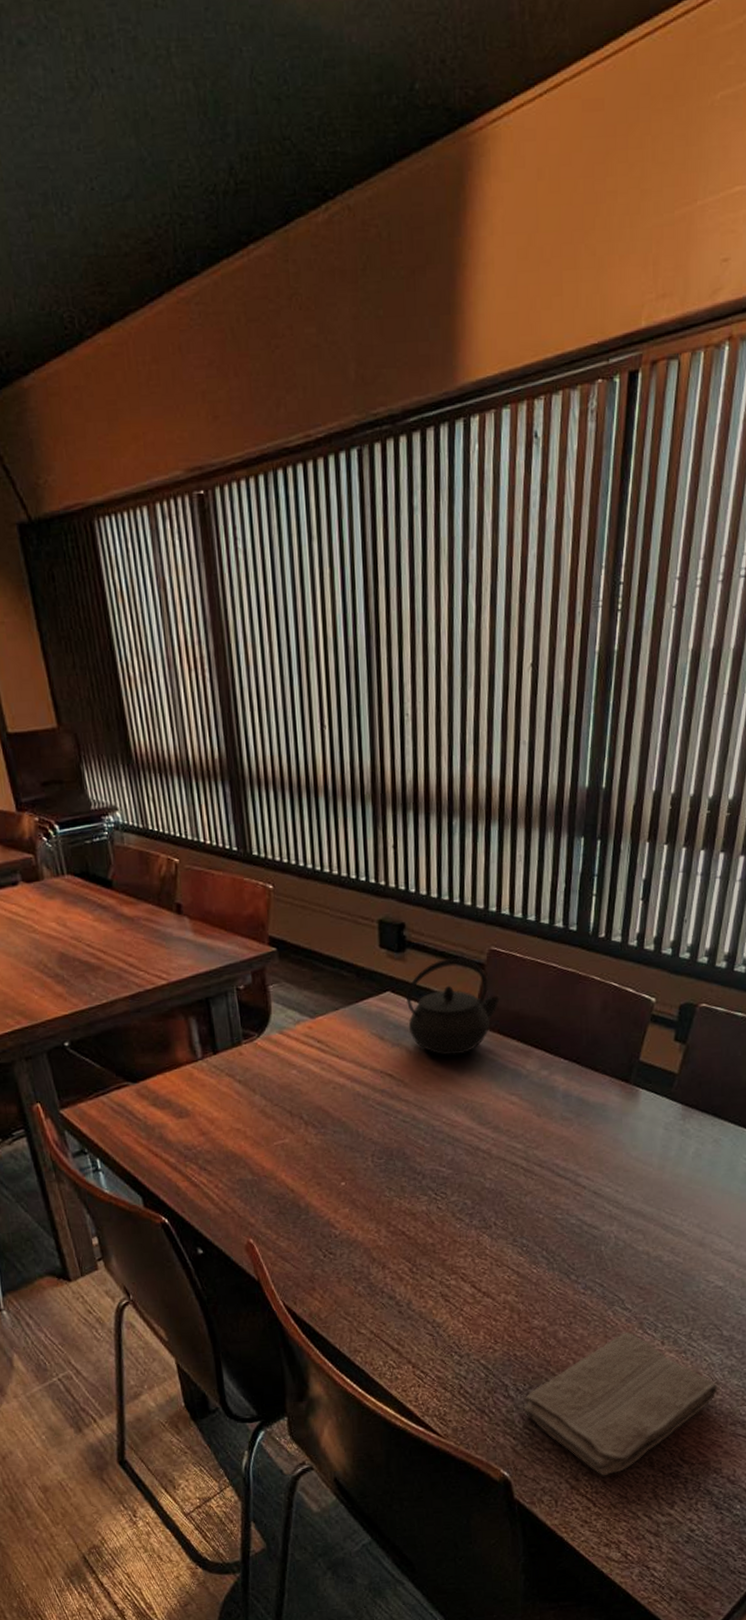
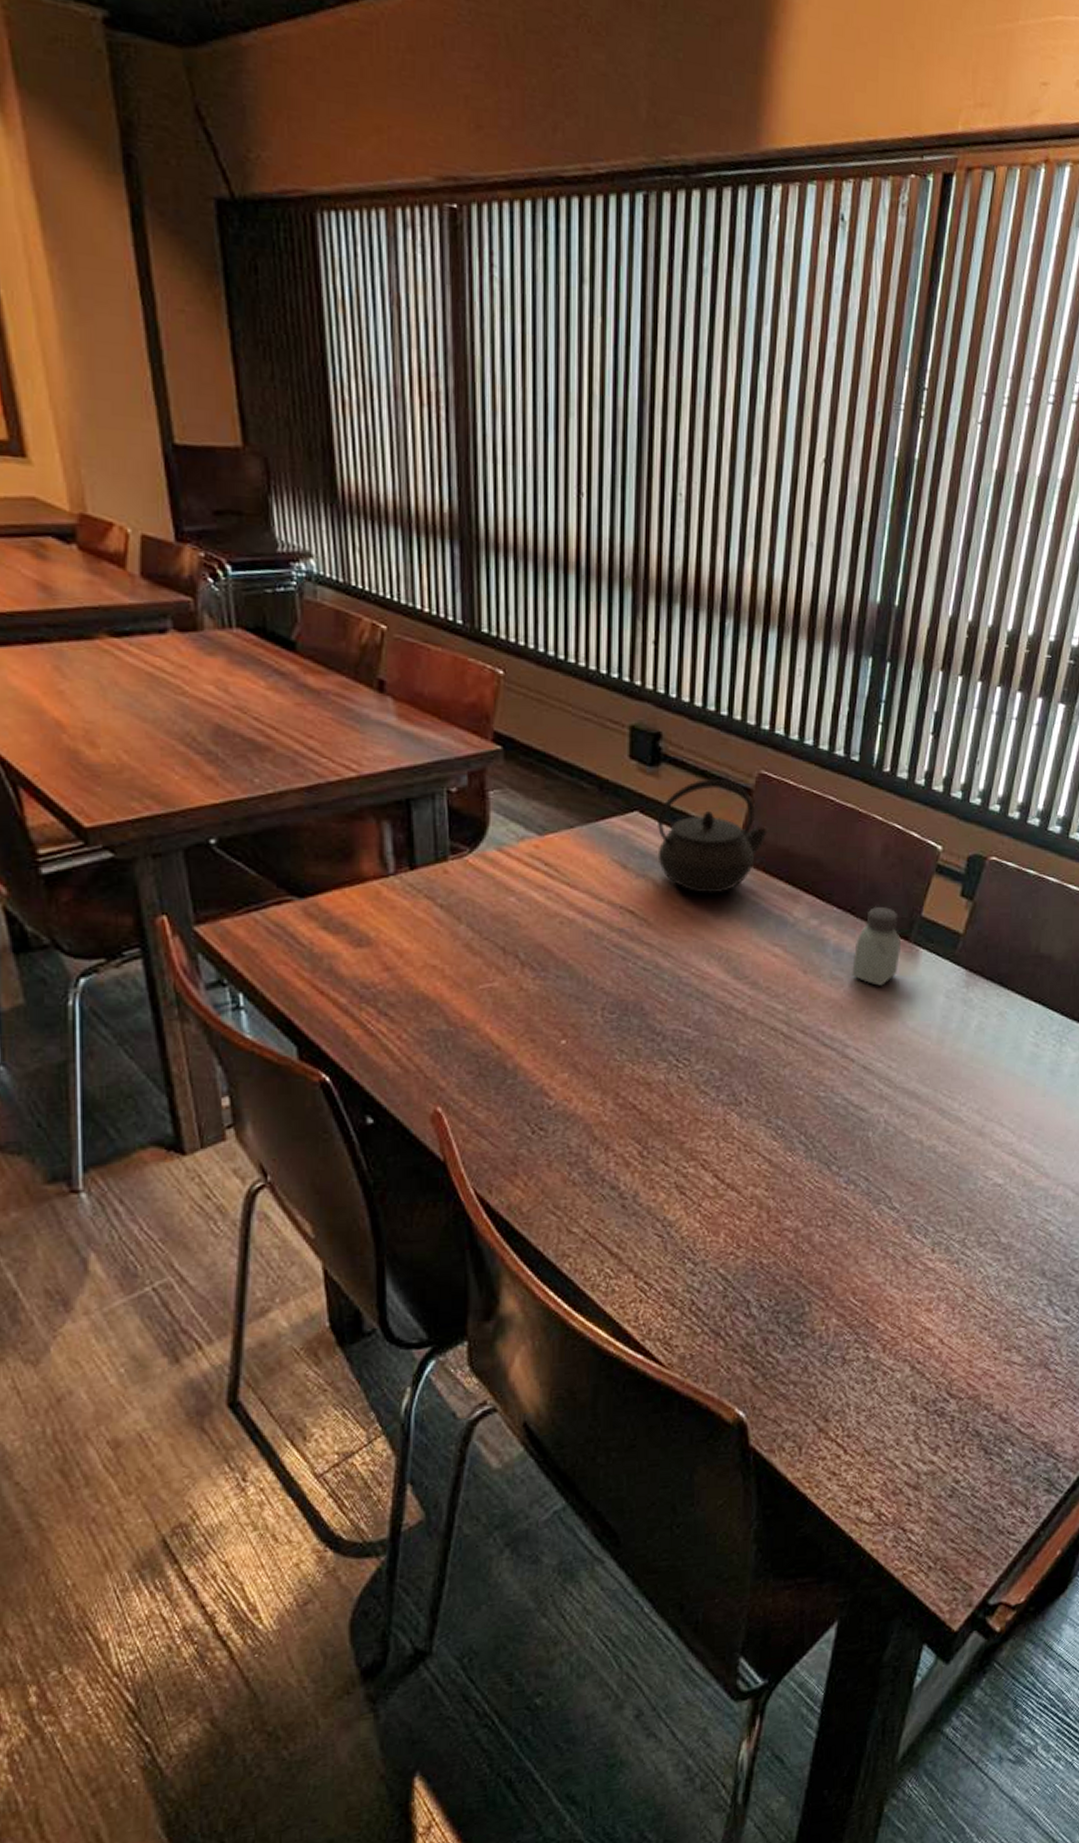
washcloth: present [523,1333,718,1476] -> none [767,1237,993,1415]
saltshaker: none [580,1055,623,1123] -> present [852,906,902,986]

